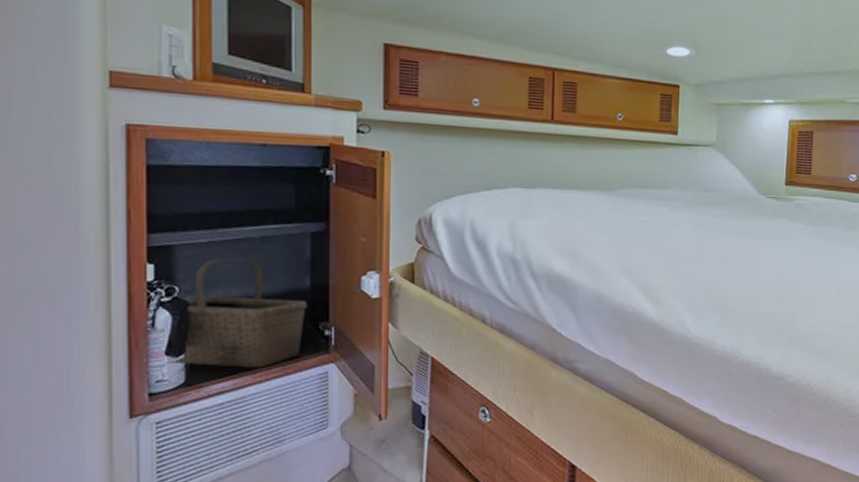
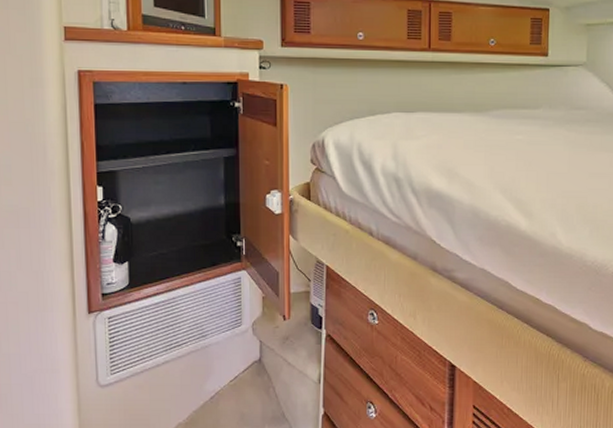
basket: present [169,258,308,368] -> none [116,181,223,274]

